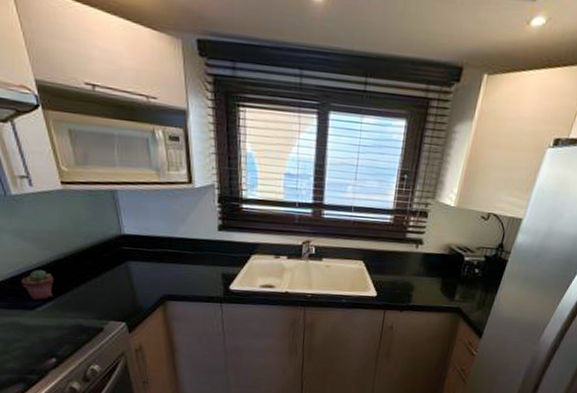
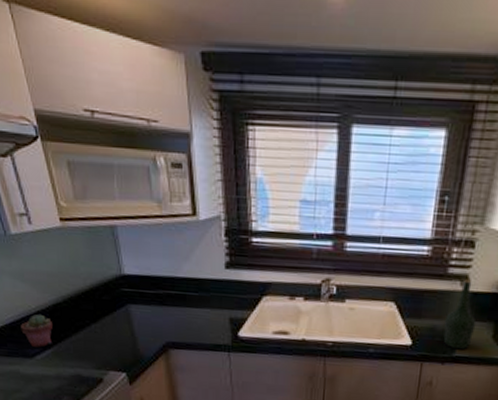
bottle: none [402,242,428,299] -> present [443,279,477,349]

